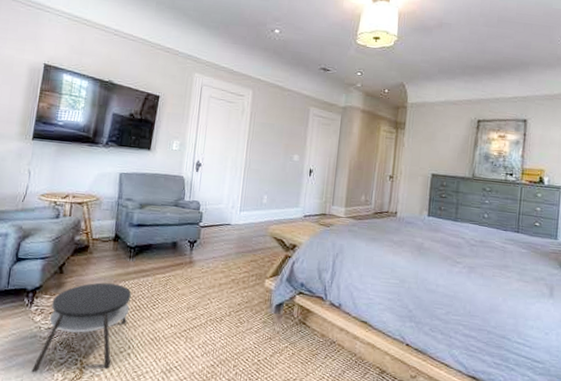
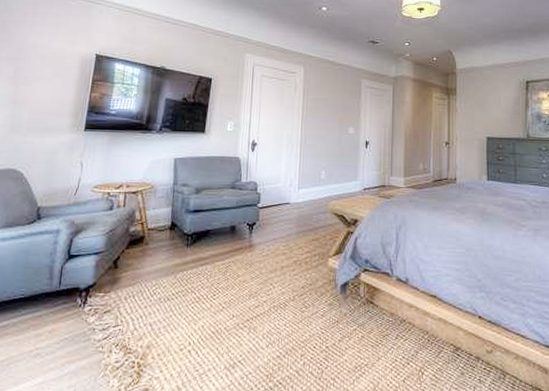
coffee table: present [31,282,132,373] -> none [85,275,190,381]

